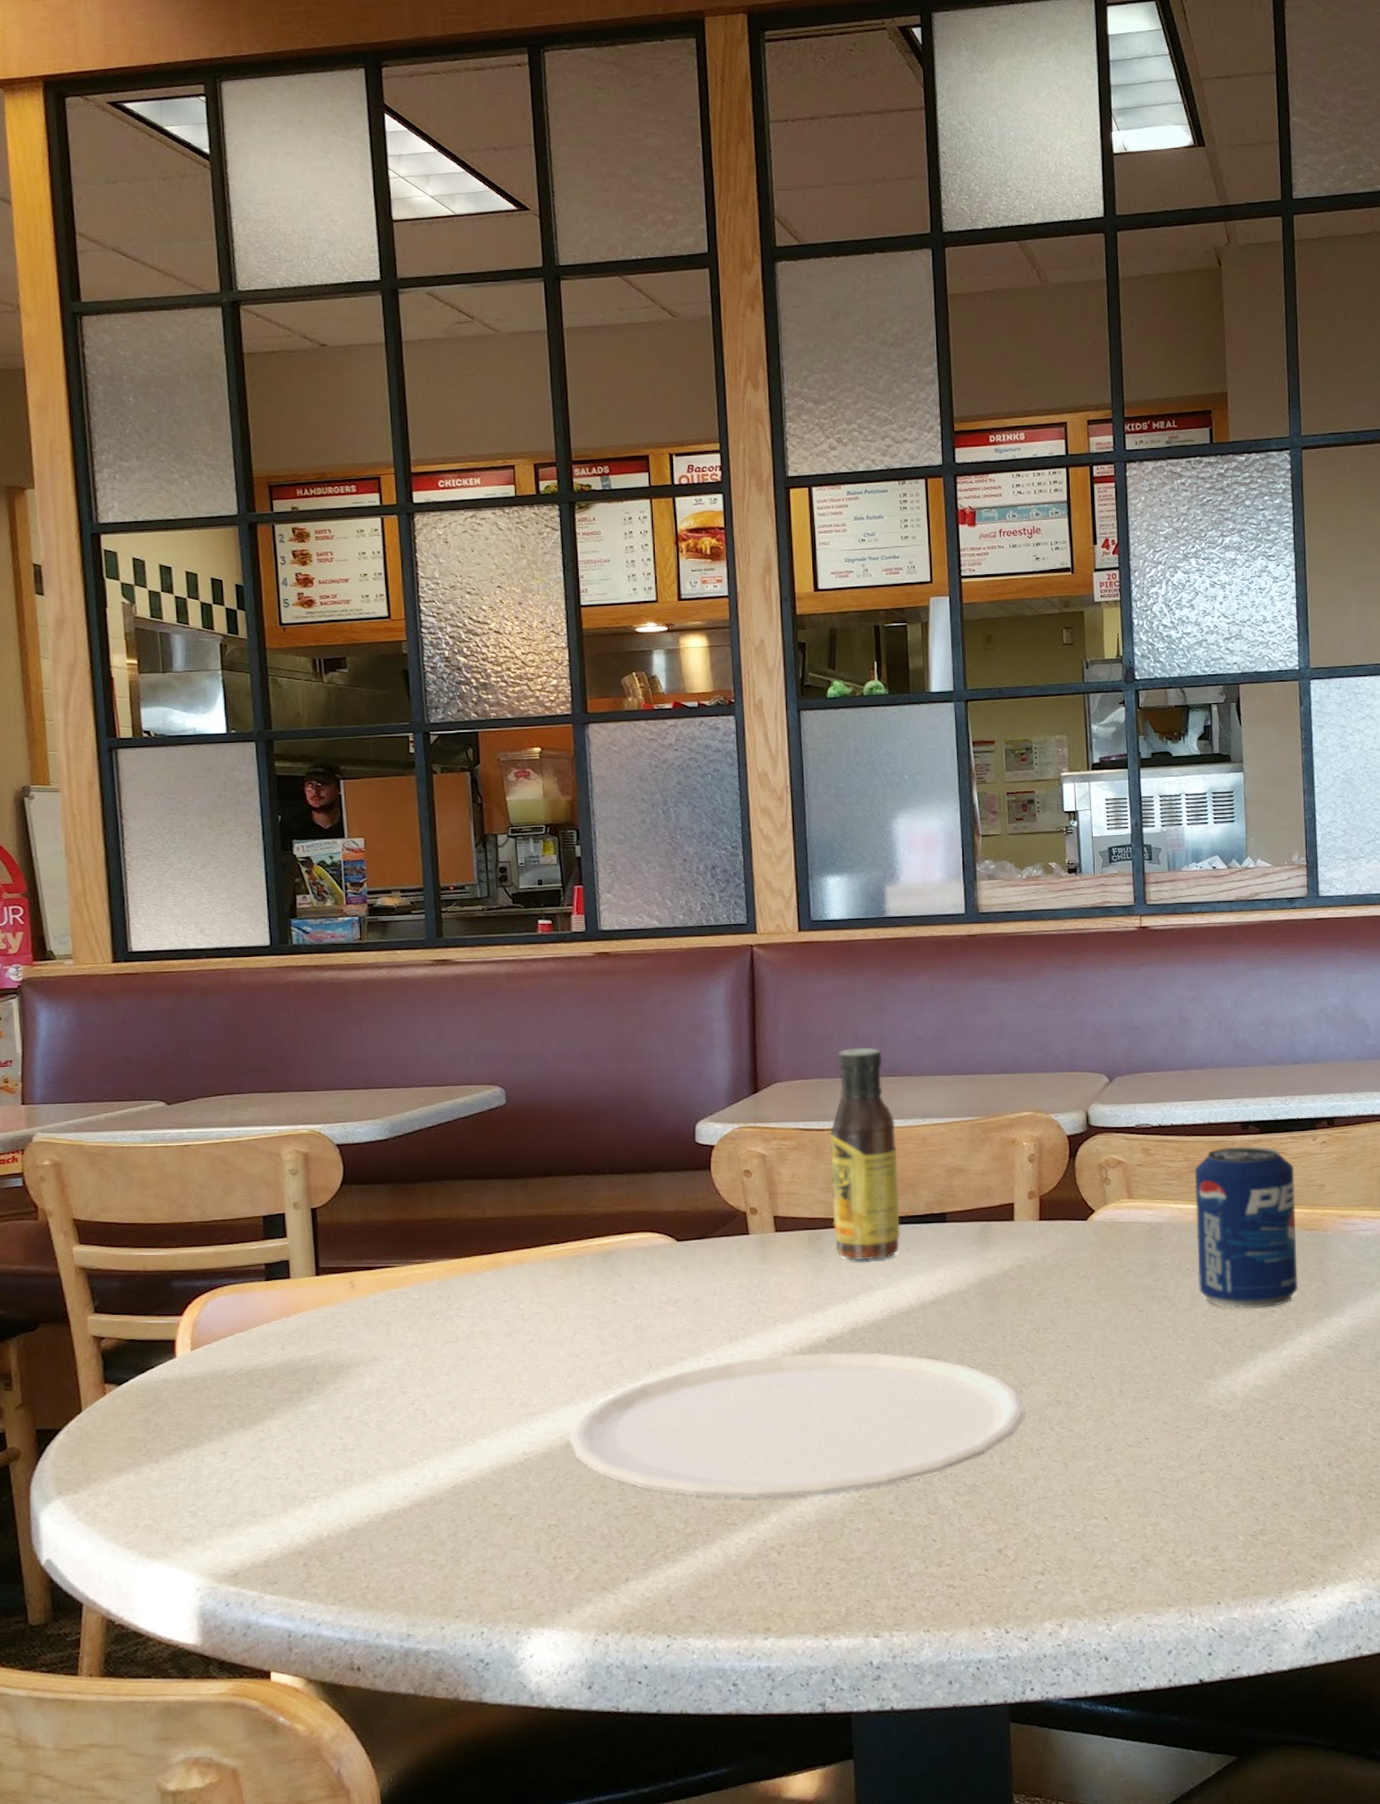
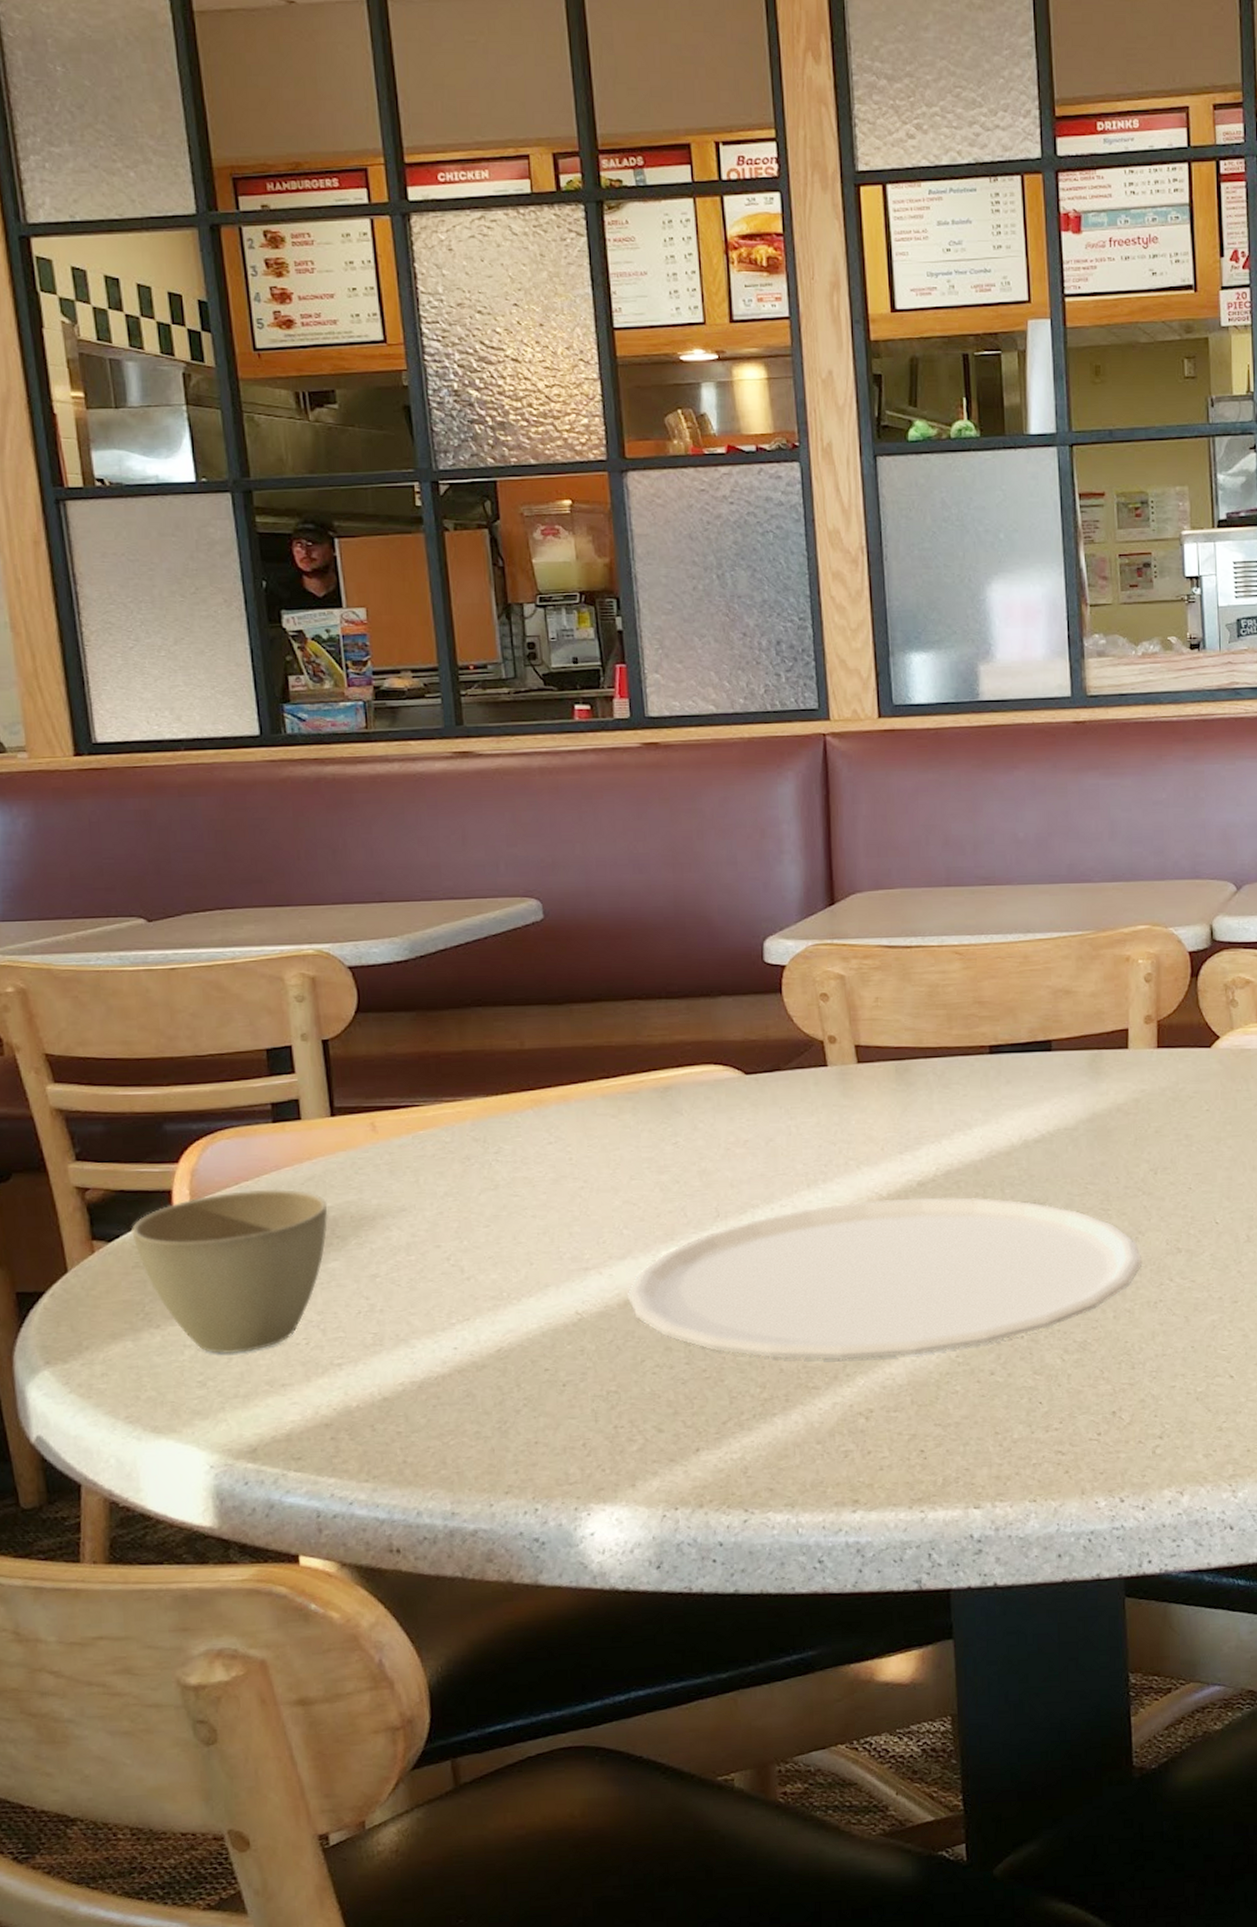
cup: none [139,1339,310,1487] -> present [131,1188,328,1354]
sauce bottle: present [830,1047,900,1260] -> none [918,852,1000,1094]

